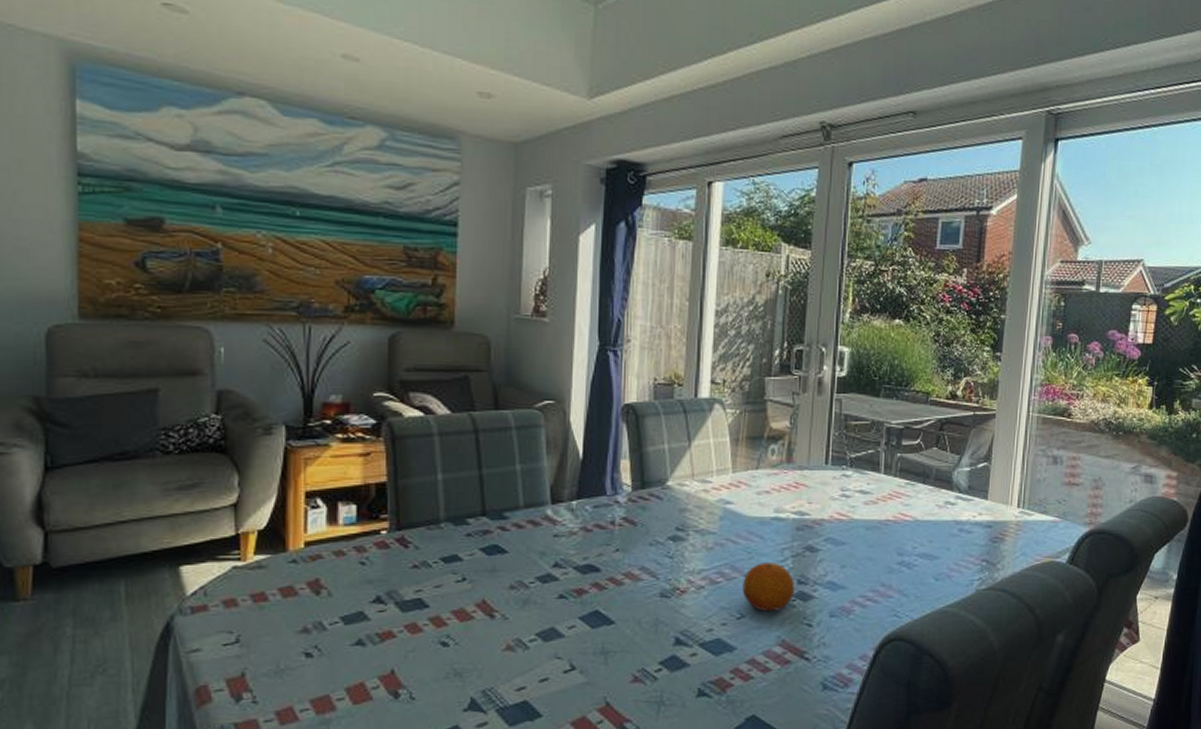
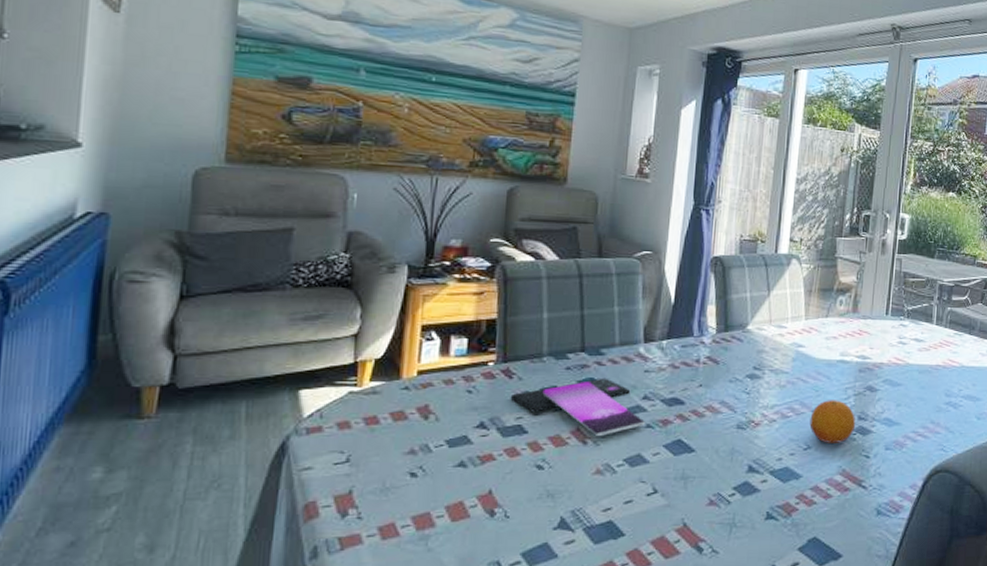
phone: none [407,544,557,610] -> present [510,378,645,437]

